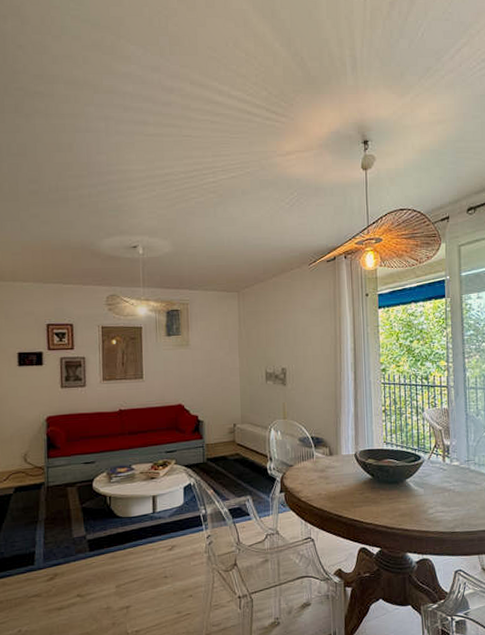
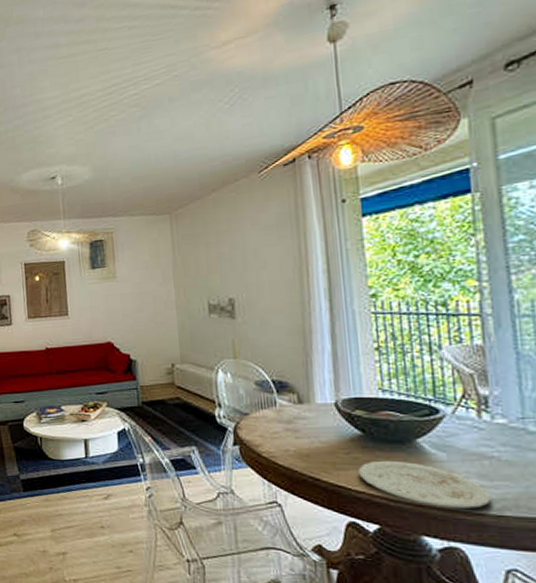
plate: none [368,497,449,530] -> present [358,460,492,508]

